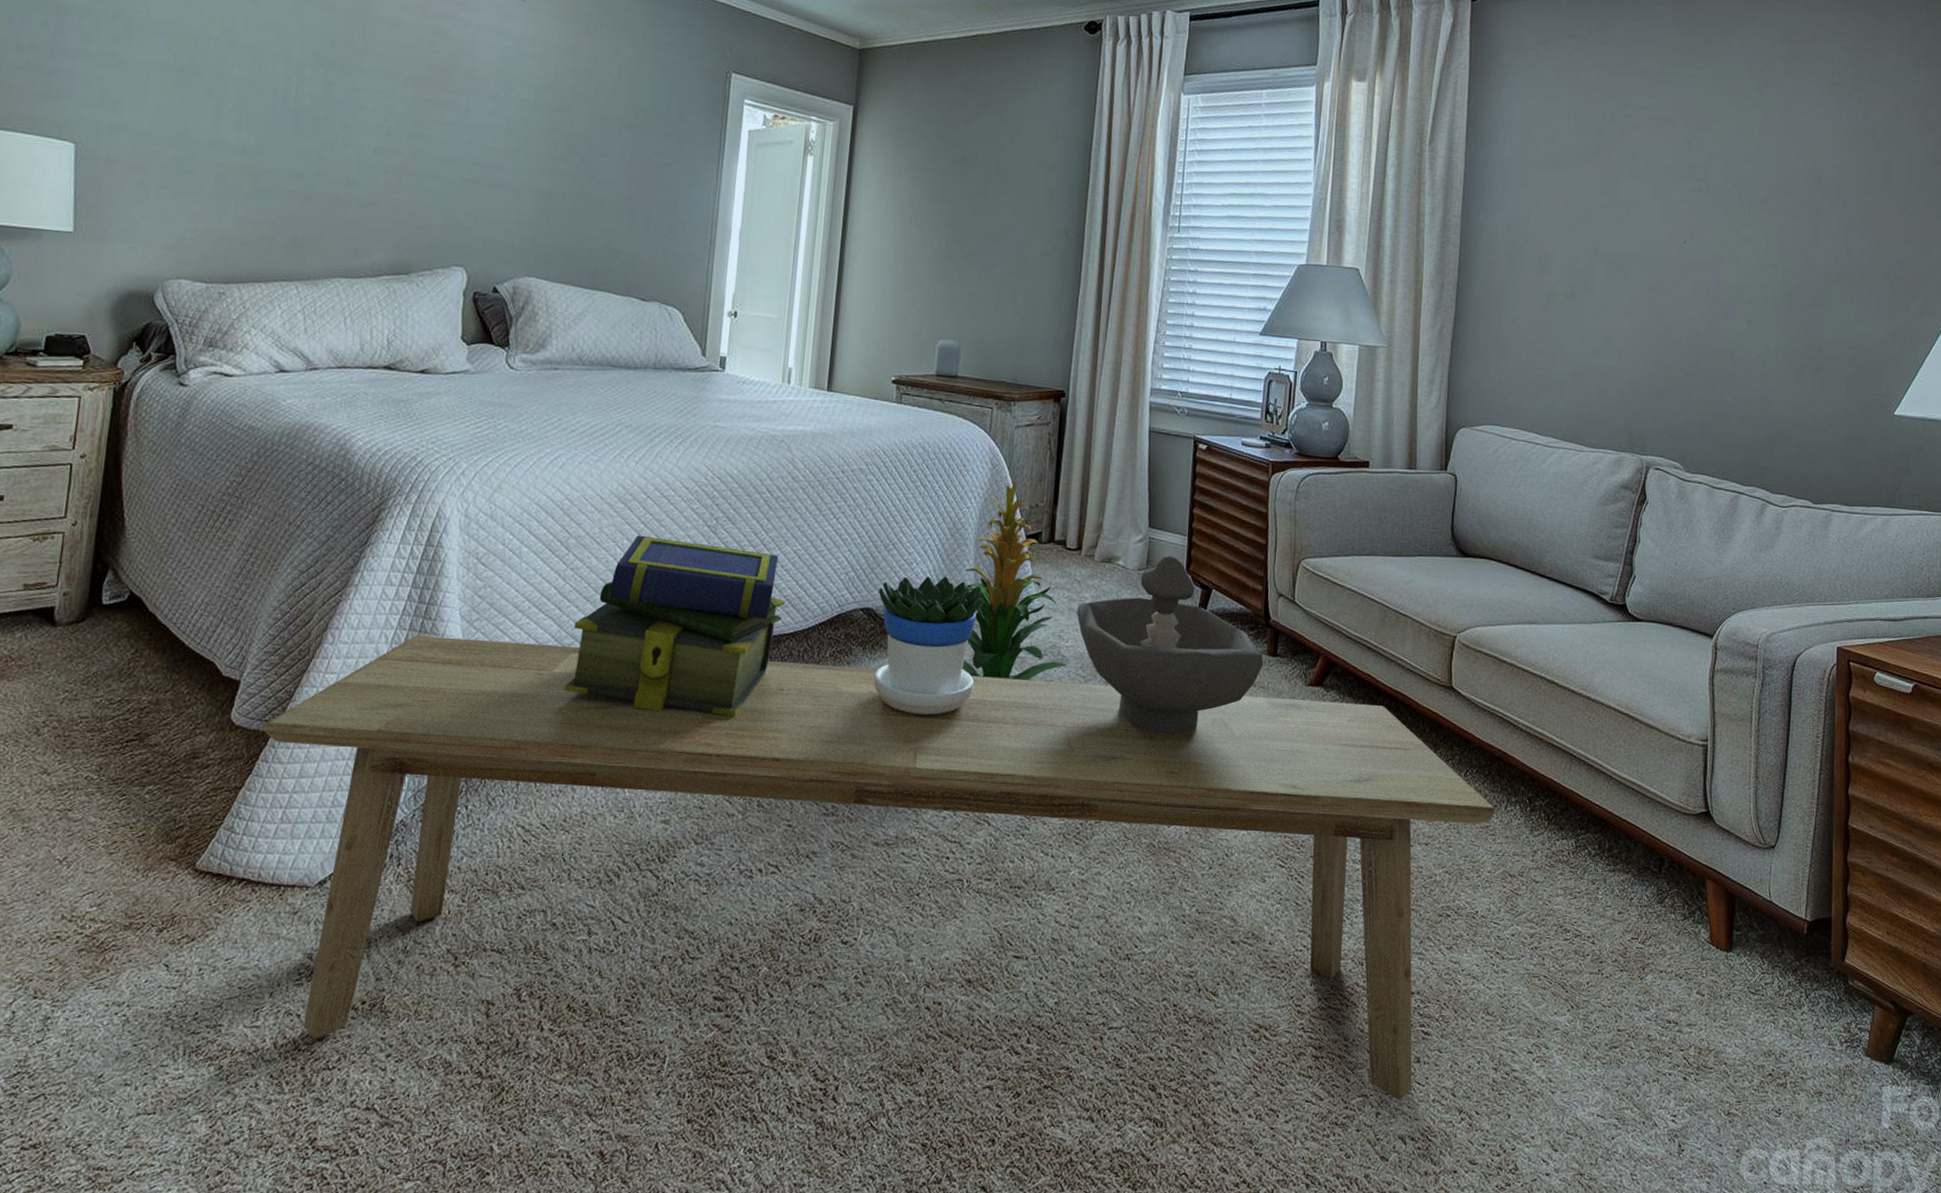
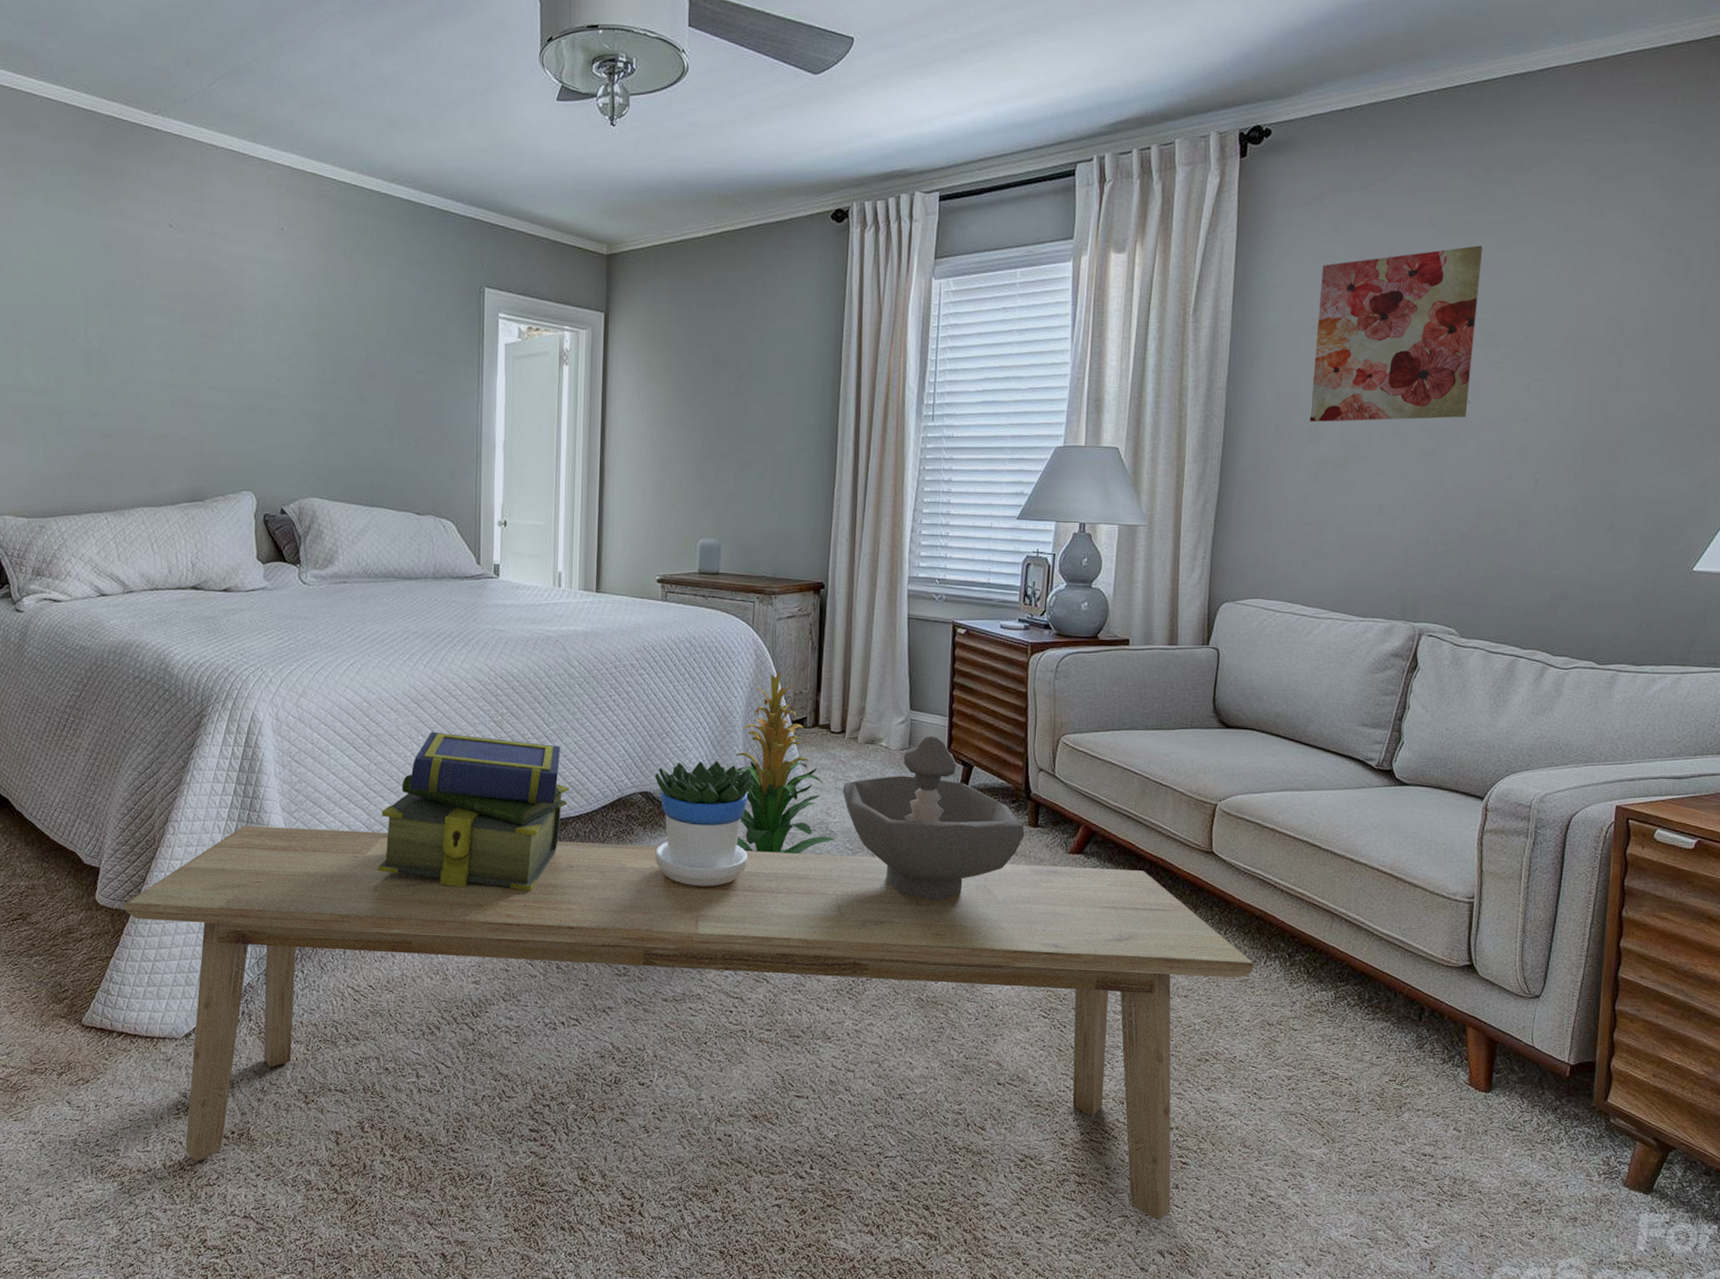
wall art: none [1539,97,1692,258] -> present [1309,245,1483,423]

